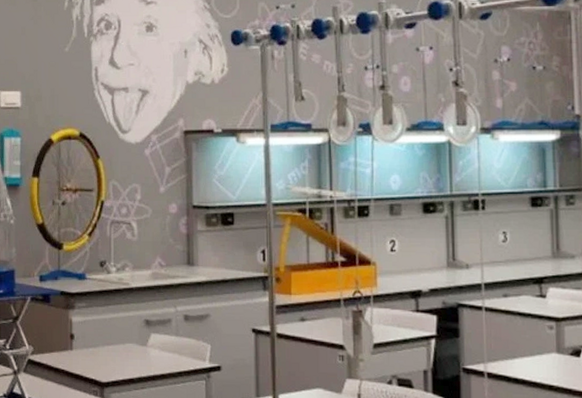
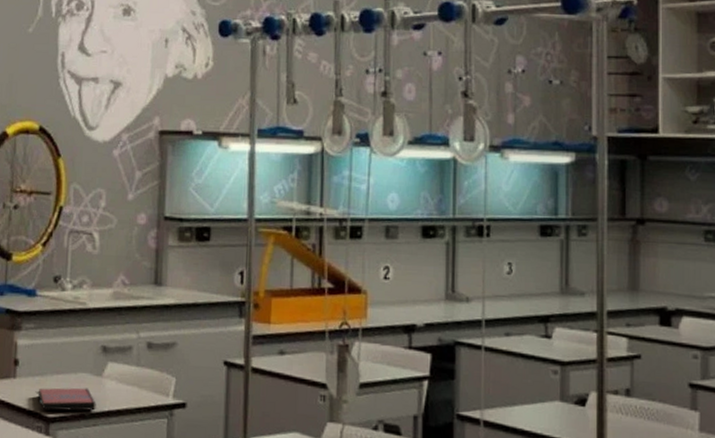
paperback book: none [90,356,143,377] -> present [35,388,96,411]

